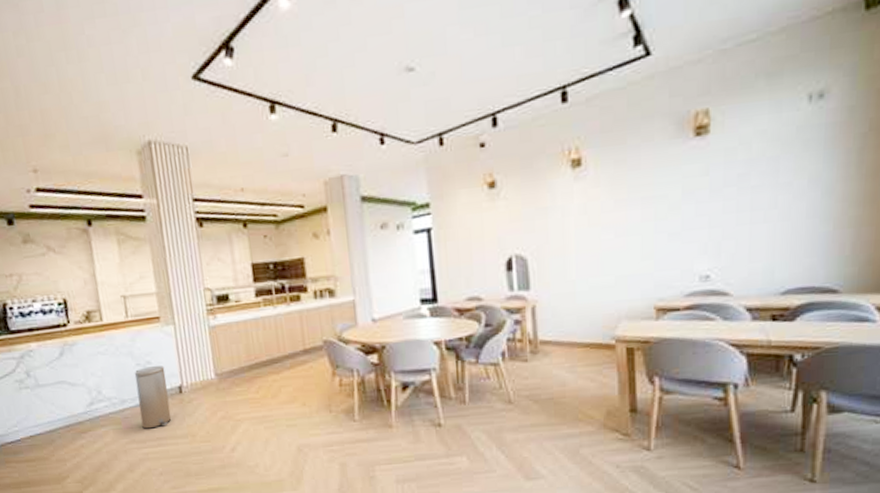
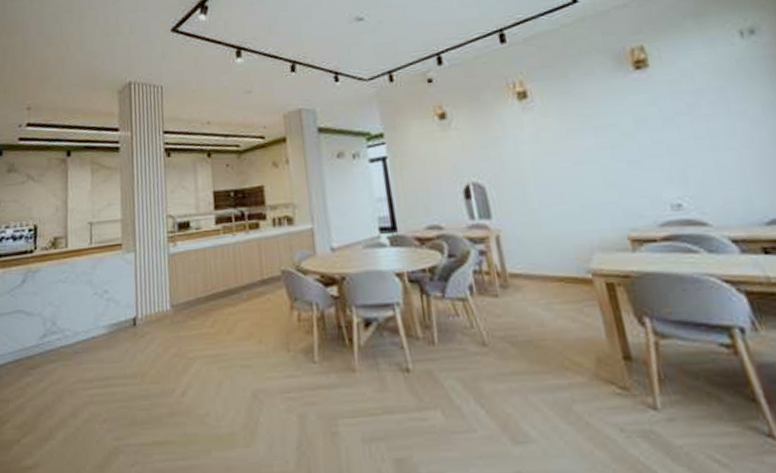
pedal bin: present [134,365,172,429] -> none [90,294,123,366]

